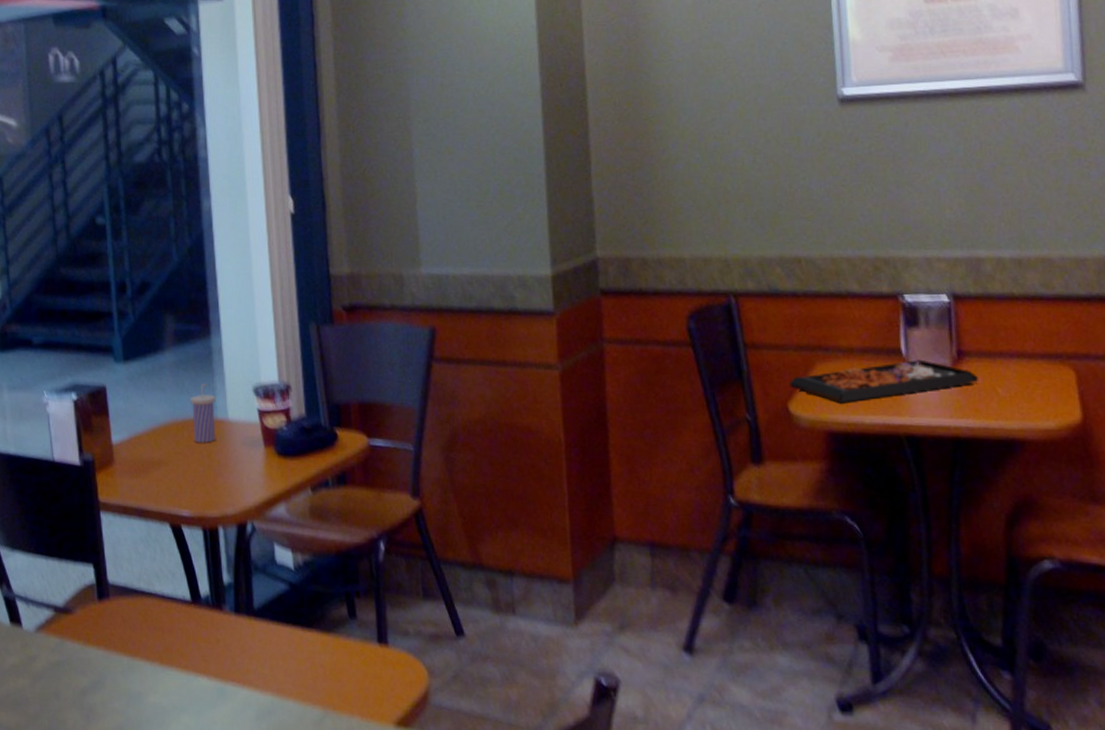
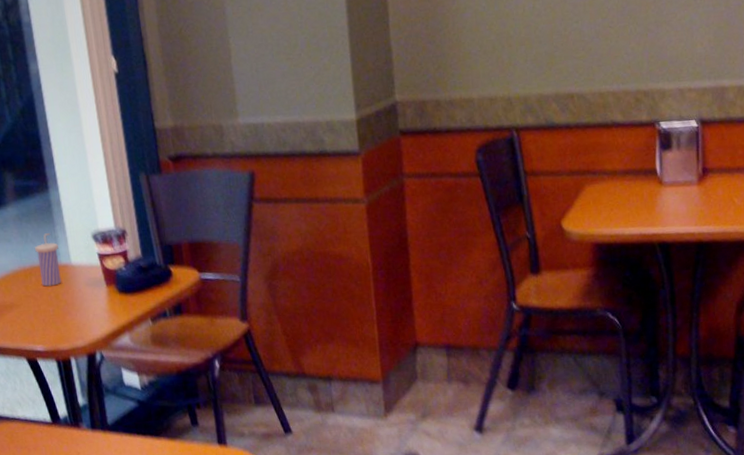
food tray: present [788,359,979,404] -> none [562,177,720,219]

